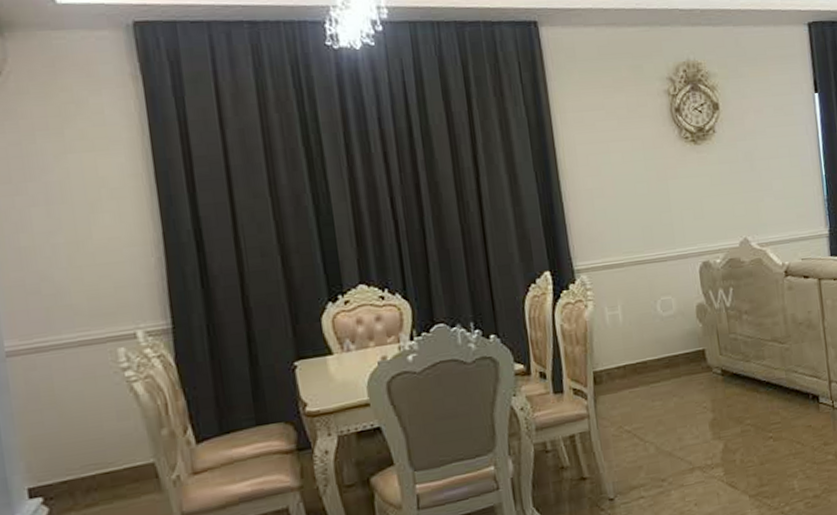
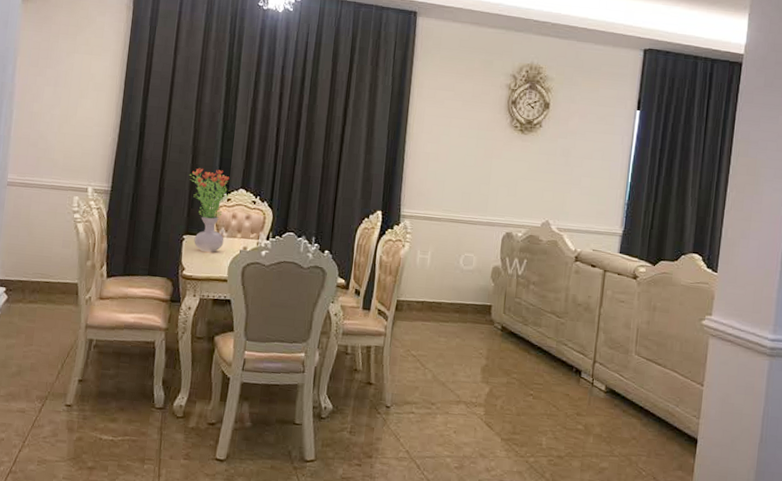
flower arrangement: none [282,266,354,377] -> present [189,168,230,253]

